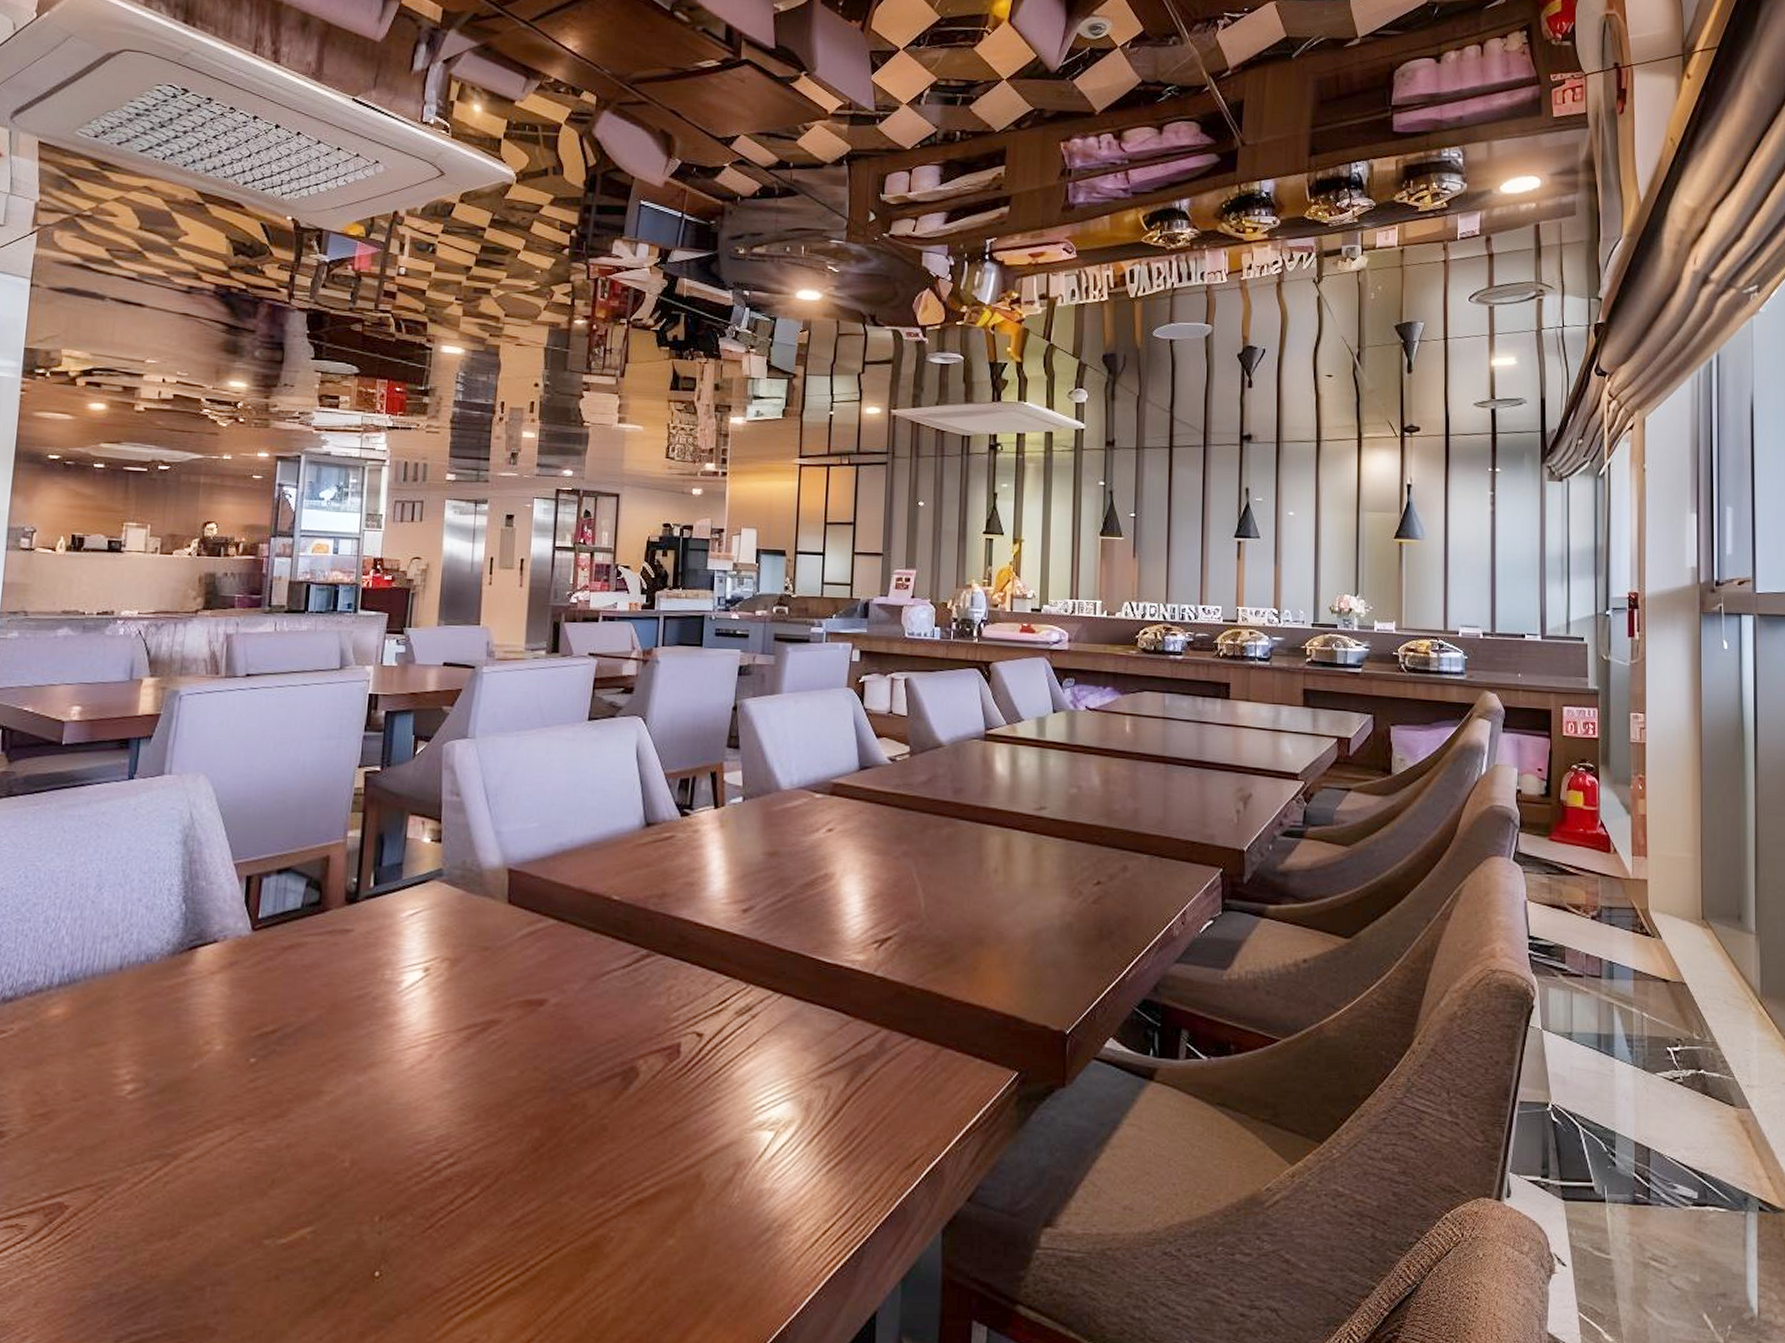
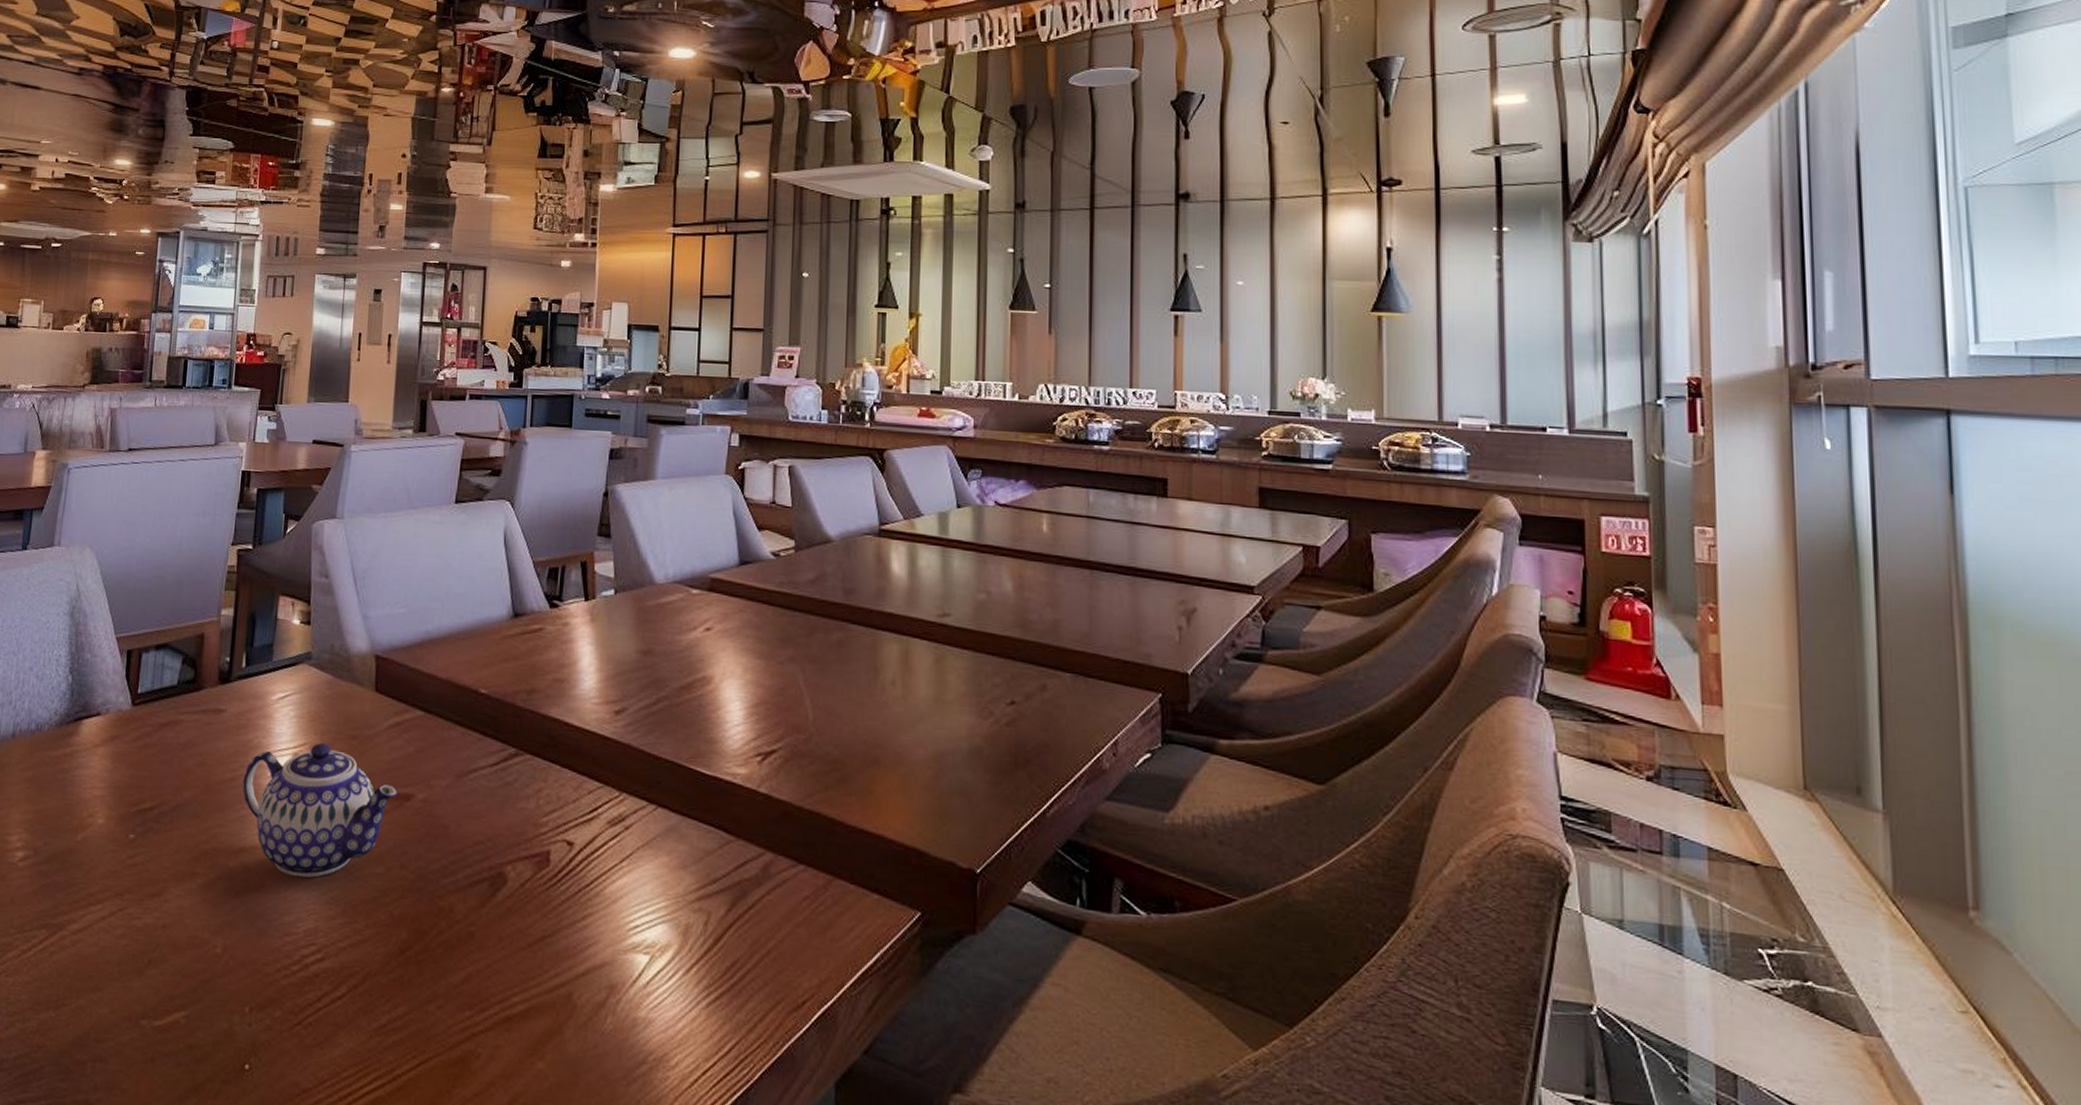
teapot: none [371,956,531,1087] -> present [242,743,398,878]

